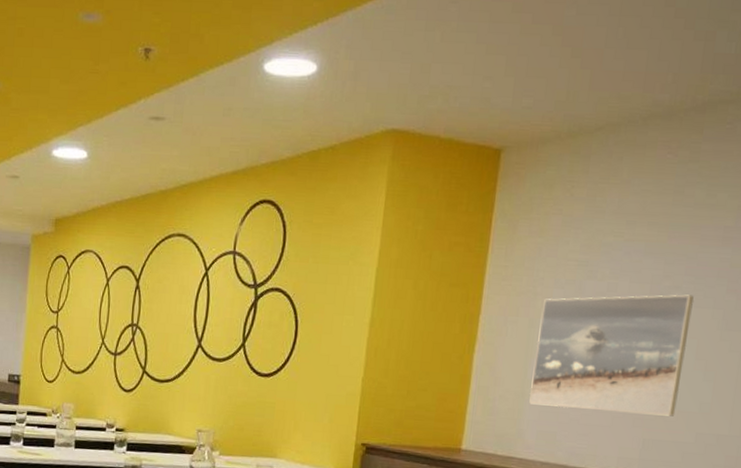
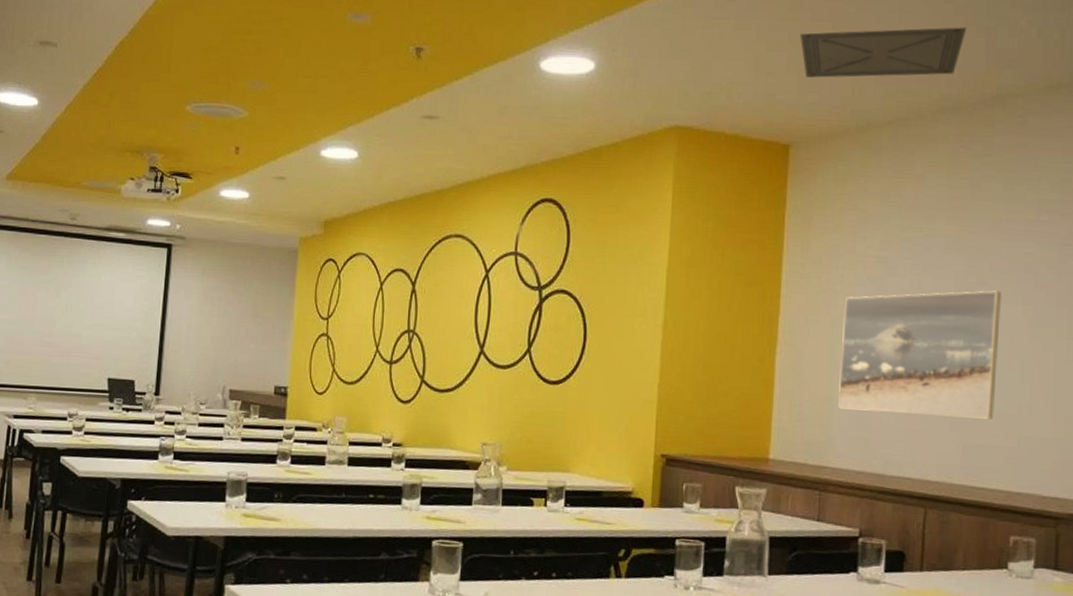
ceiling vent: none [519,31,686,82] -> present [799,27,967,78]

